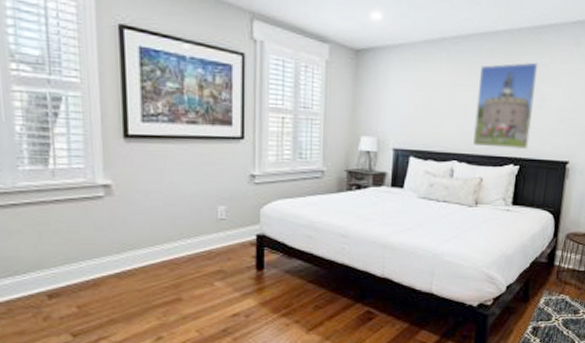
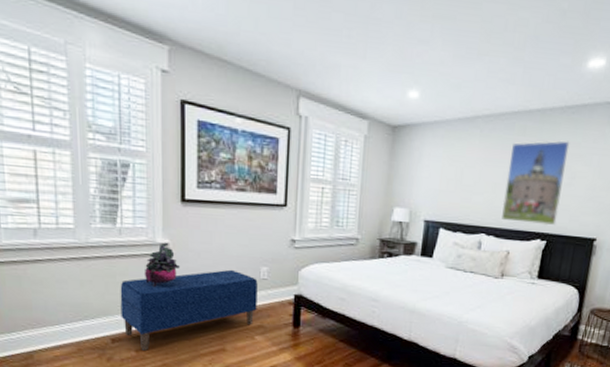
bench: none [55,210,215,306] -> present [120,269,258,351]
potted plant: none [83,183,125,234] -> present [144,242,180,287]

